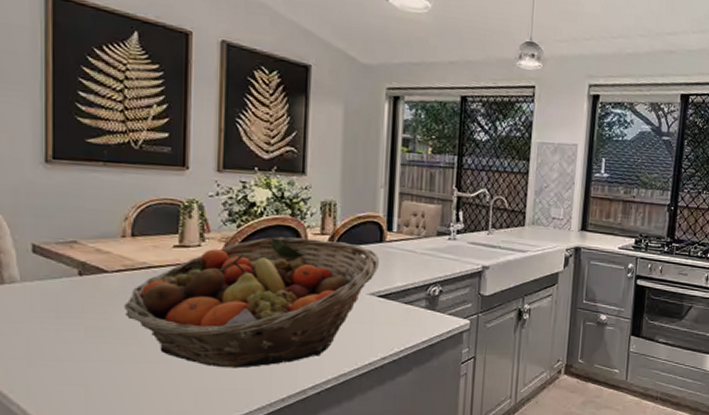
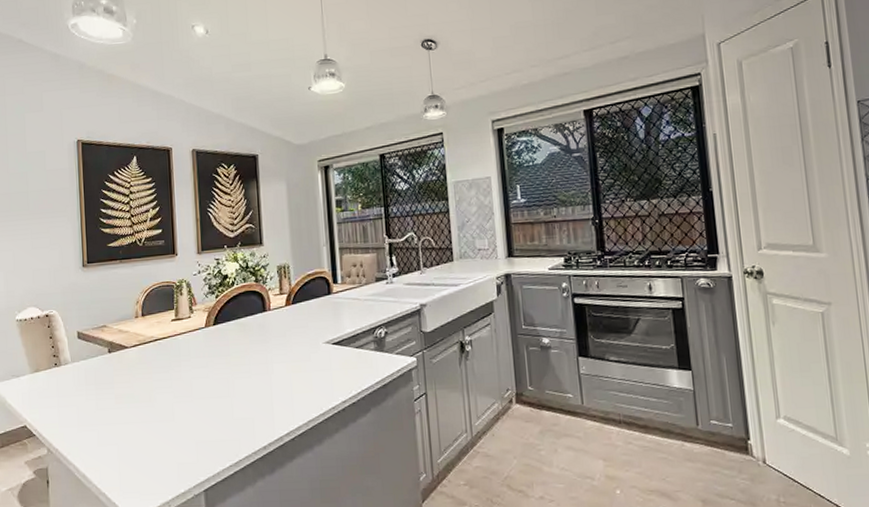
fruit basket: present [124,236,380,369] -> none [140,298,331,422]

